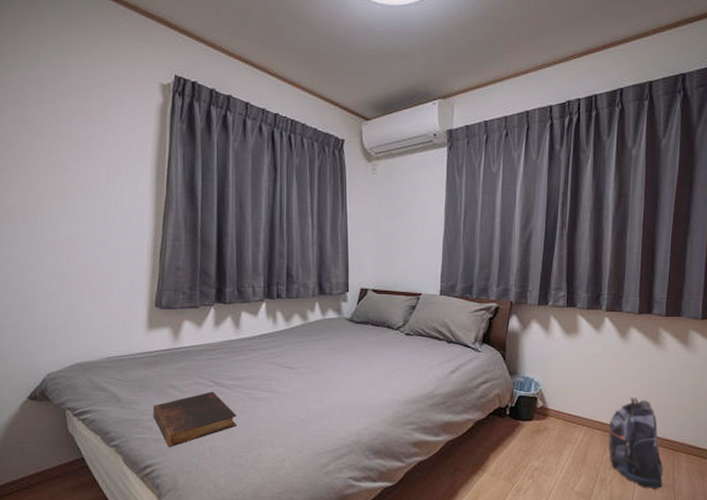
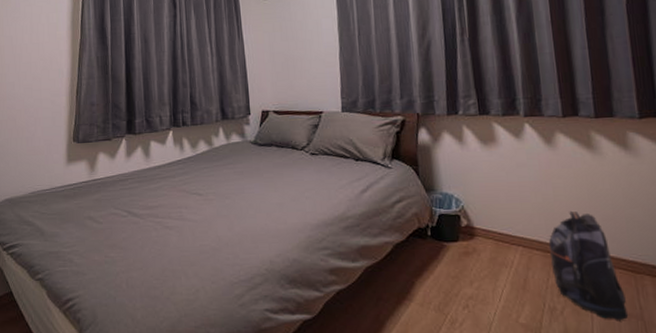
book: present [152,391,237,448] -> none [72,221,151,281]

